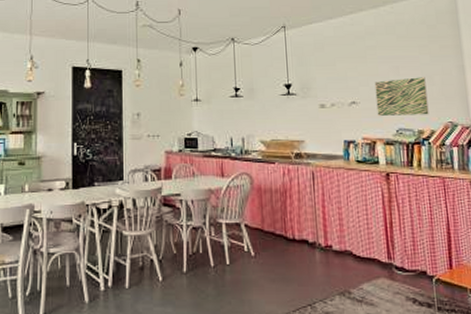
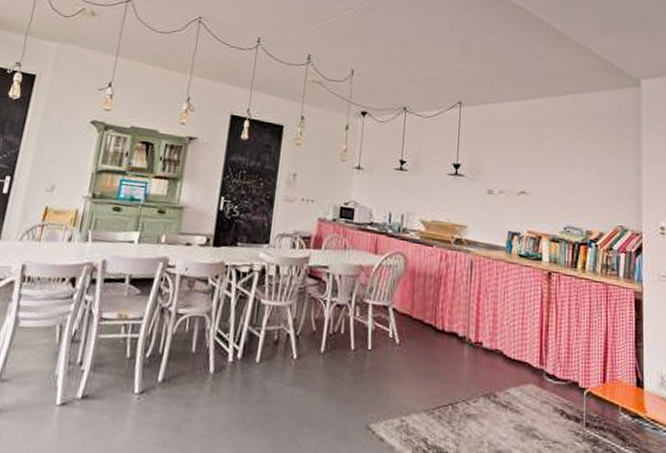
wall art: present [374,77,429,116] -> none [546,173,600,216]

